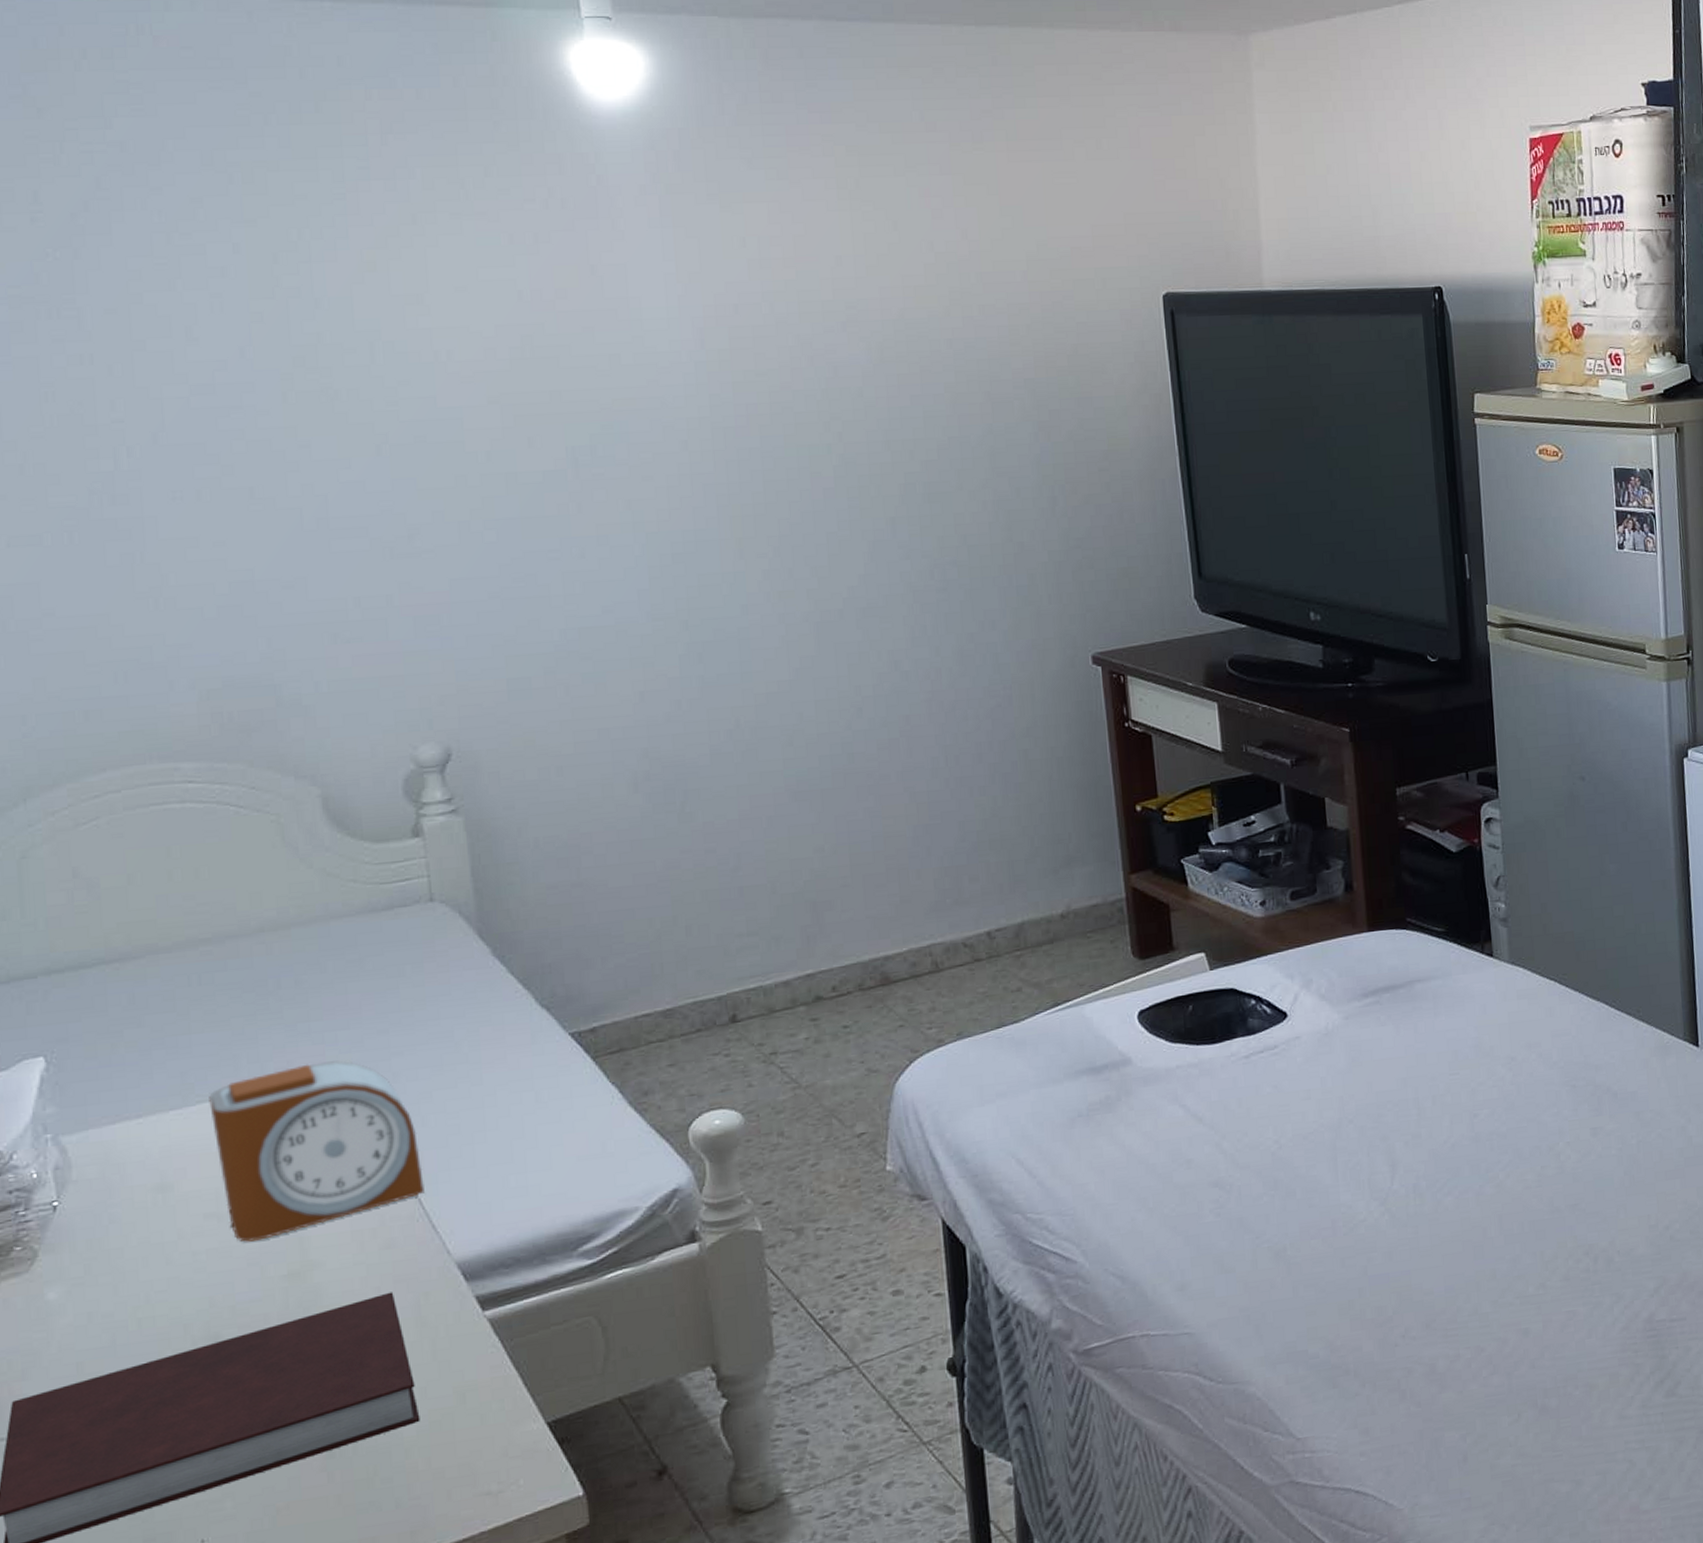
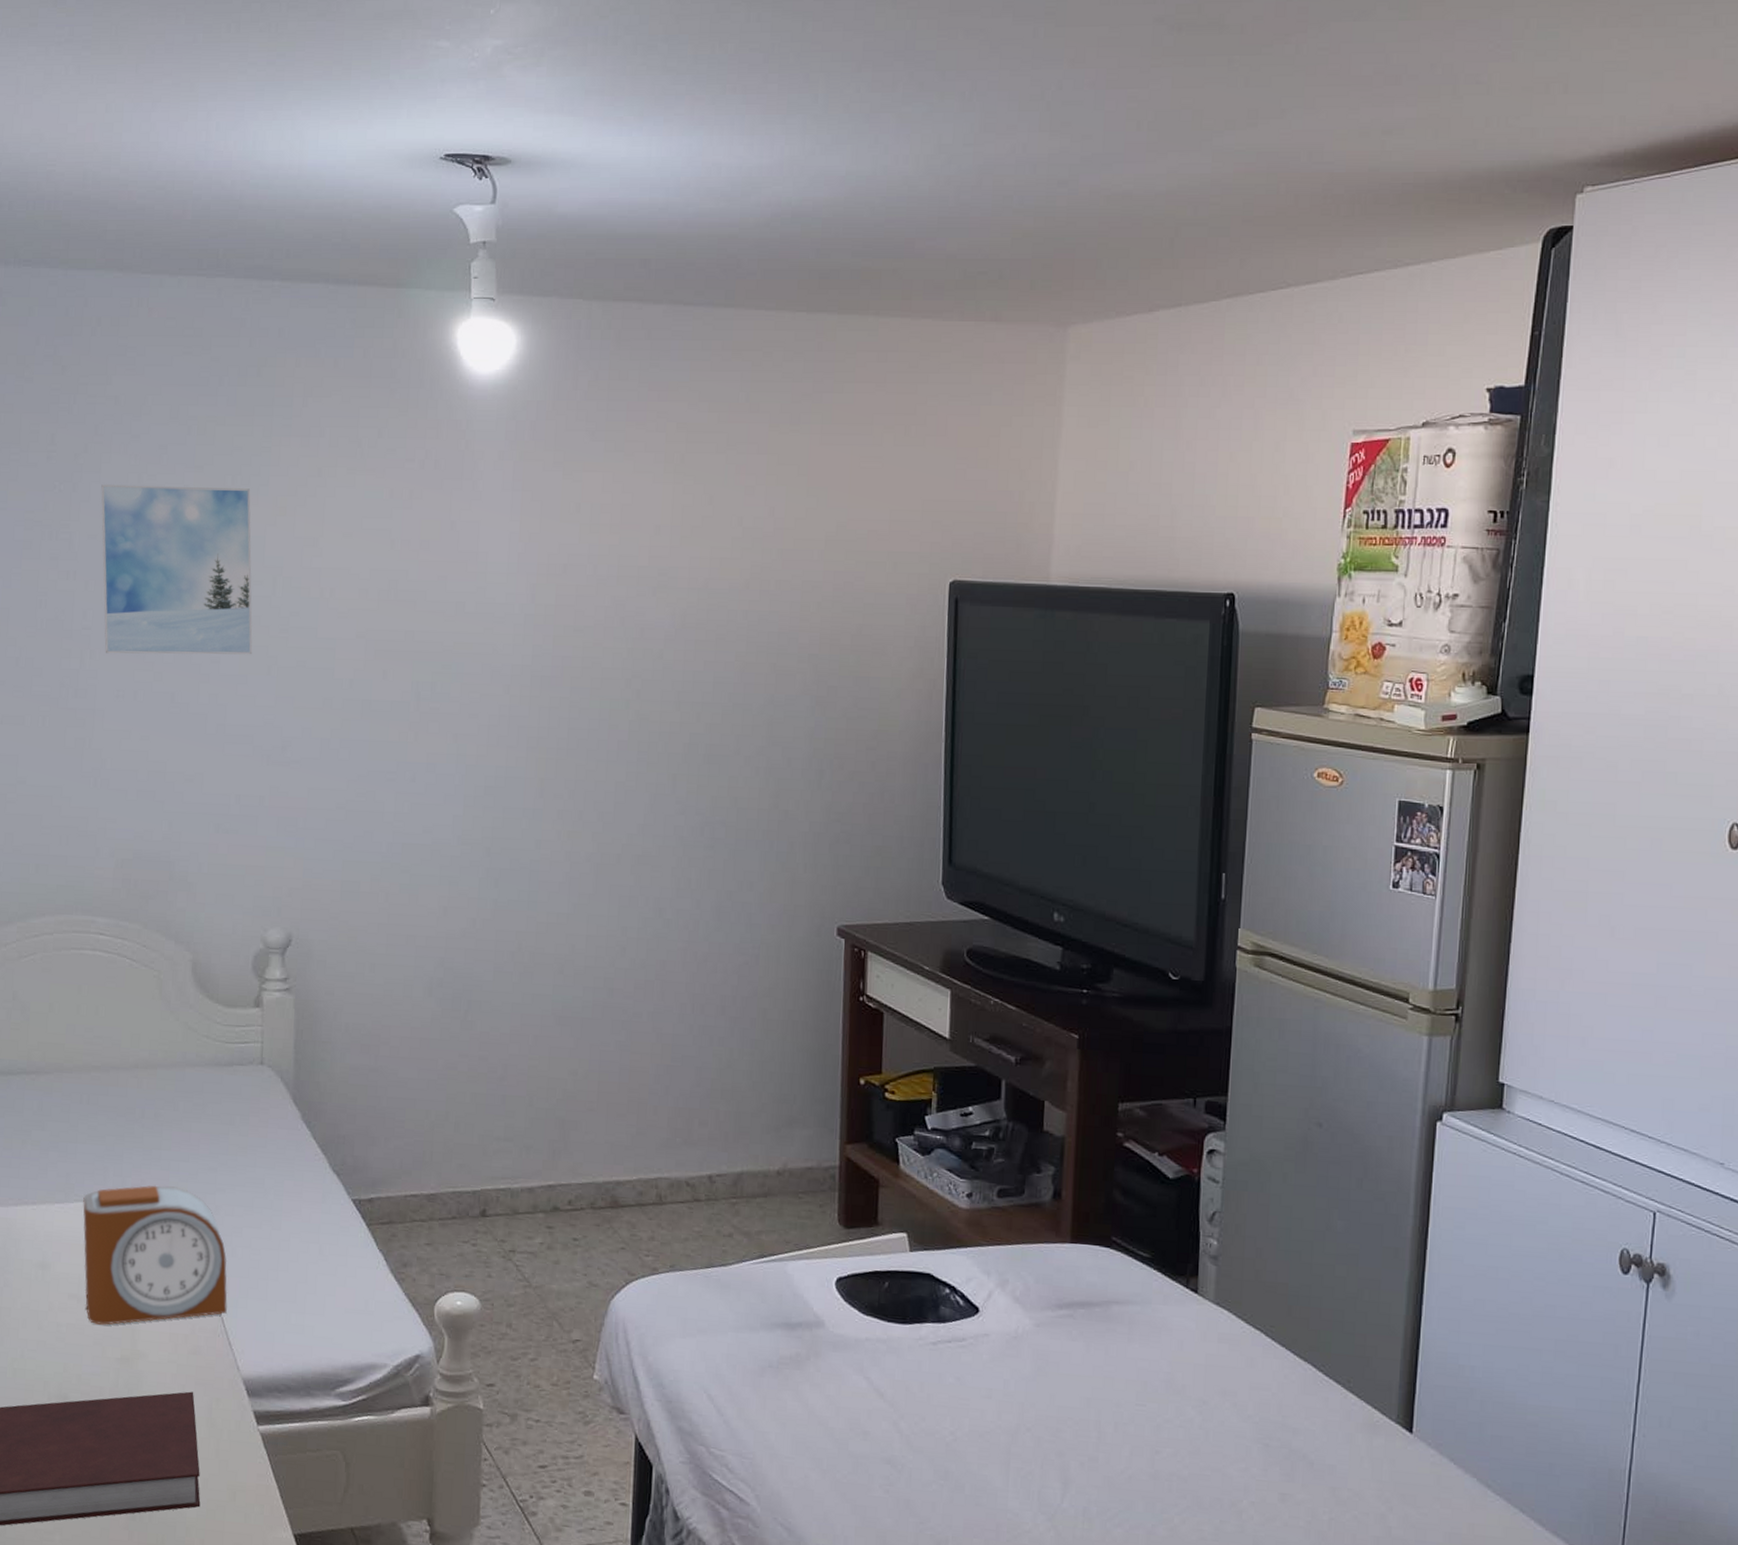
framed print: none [115,243,354,449] -> present [101,484,253,655]

